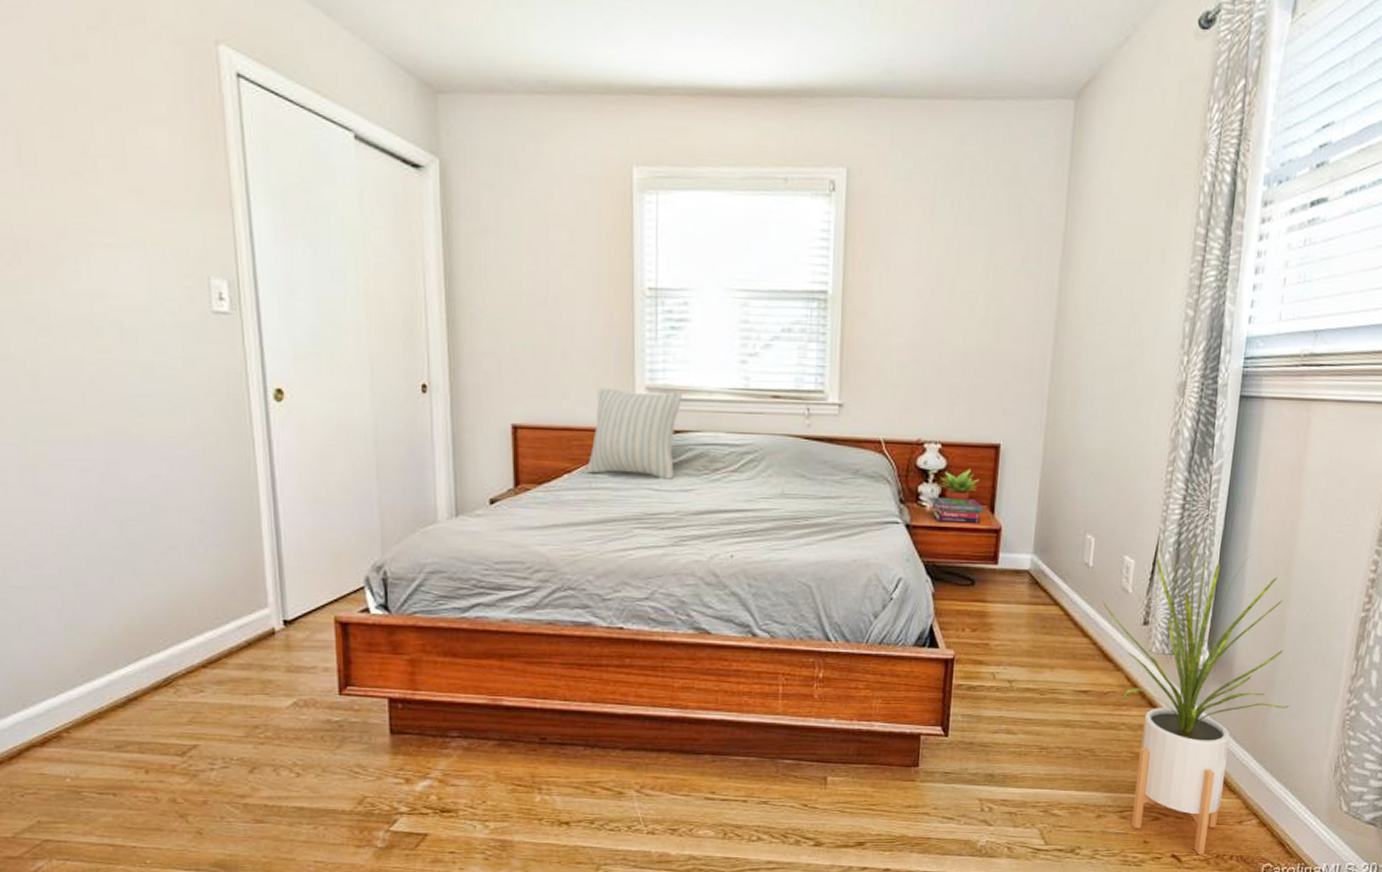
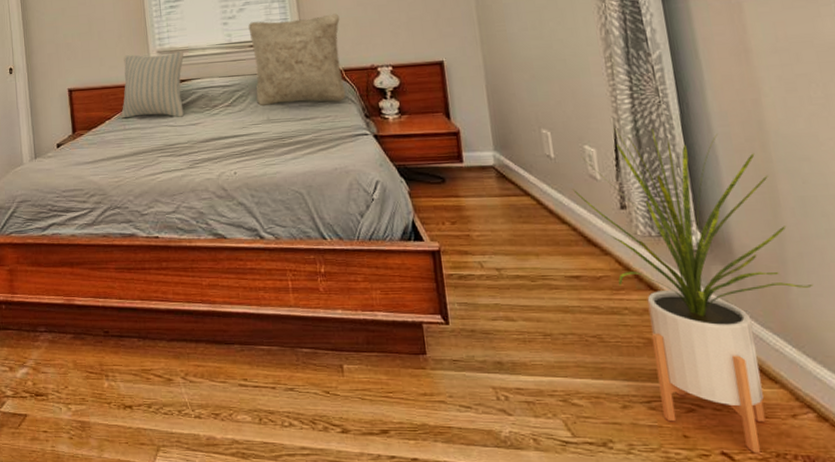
pillow: none [771,363,891,480] -> present [248,13,346,107]
books: present [926,496,984,525] -> none [387,108,441,131]
succulent plant: present [939,468,979,499] -> none [396,83,431,110]

